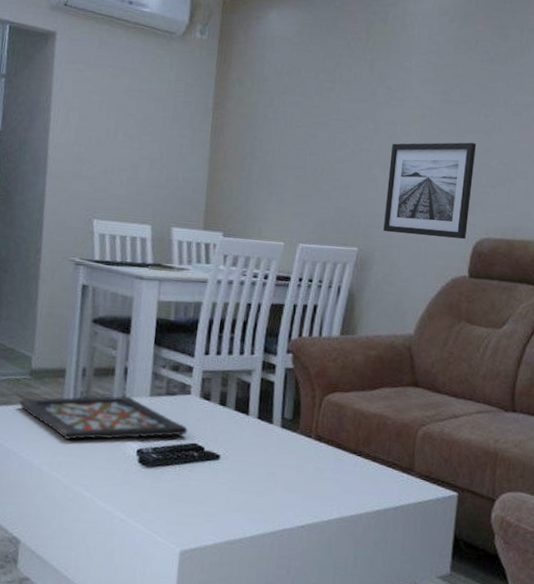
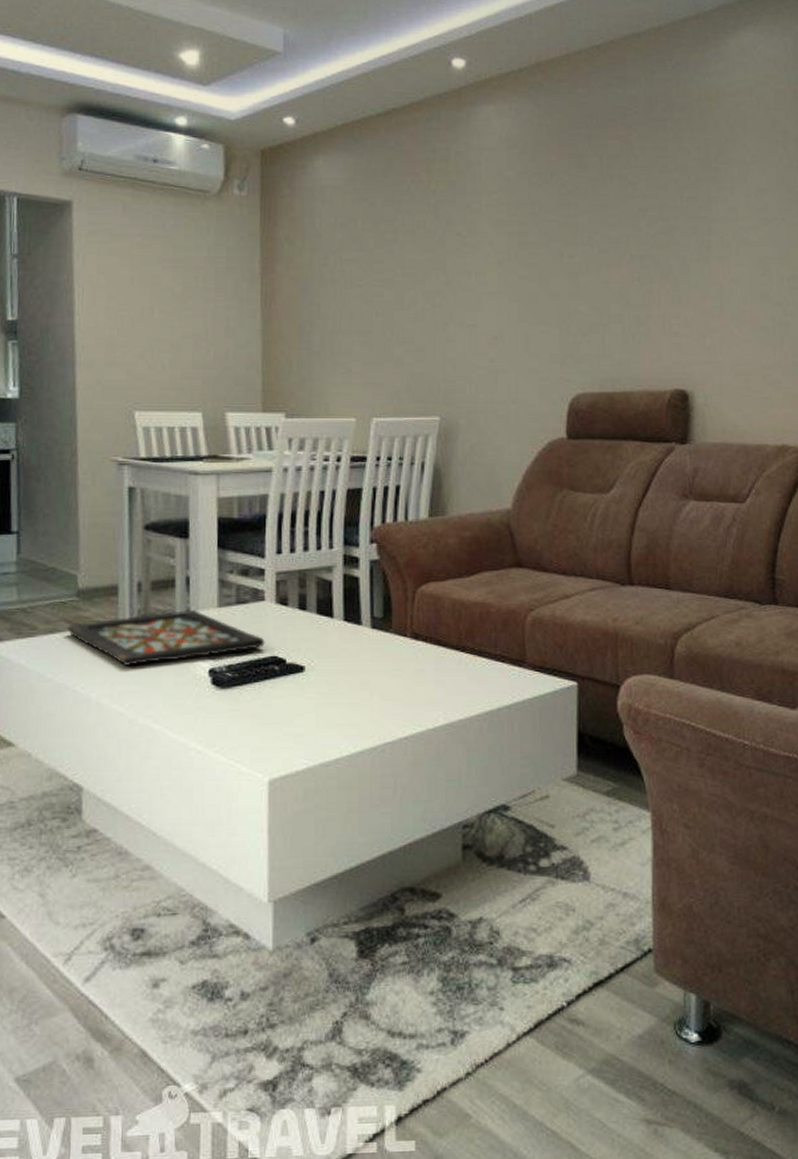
wall art: present [383,142,477,240] -> none [467,288,563,397]

